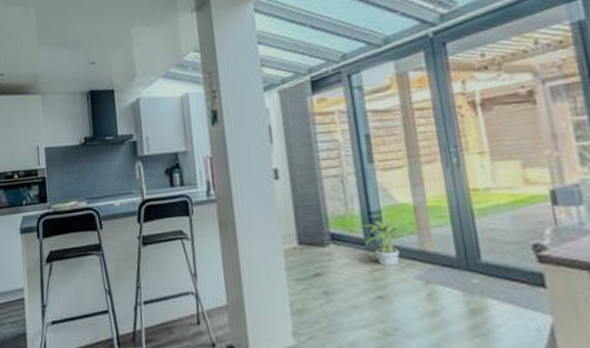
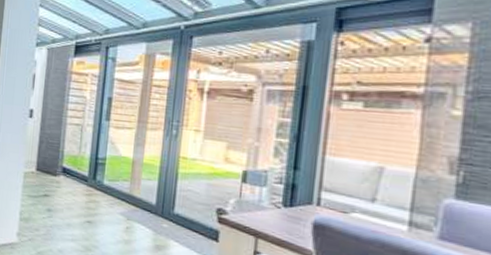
potted plant: present [360,220,411,267] -> none [87,165,125,202]

